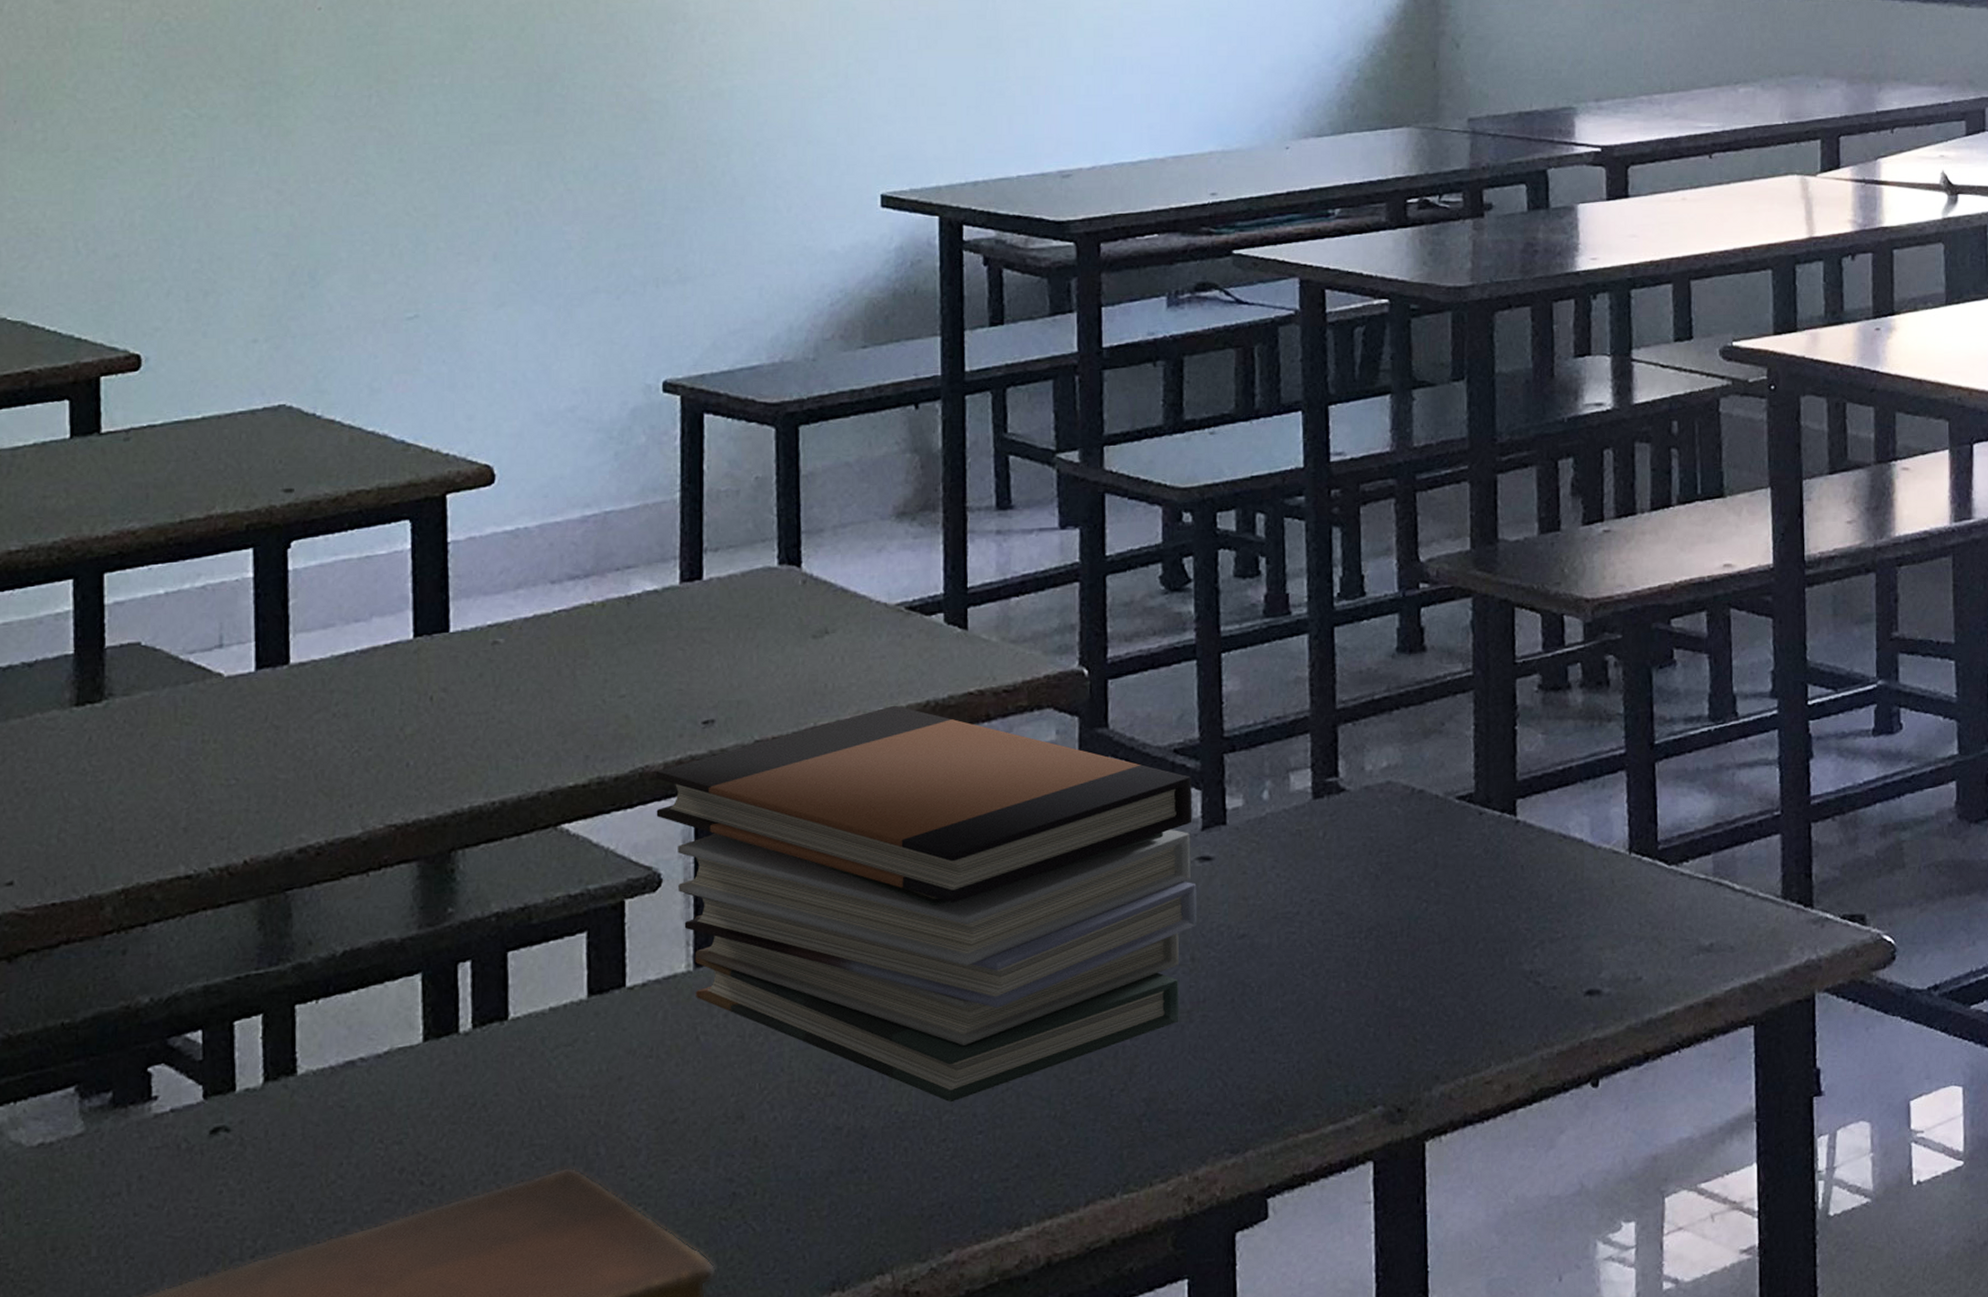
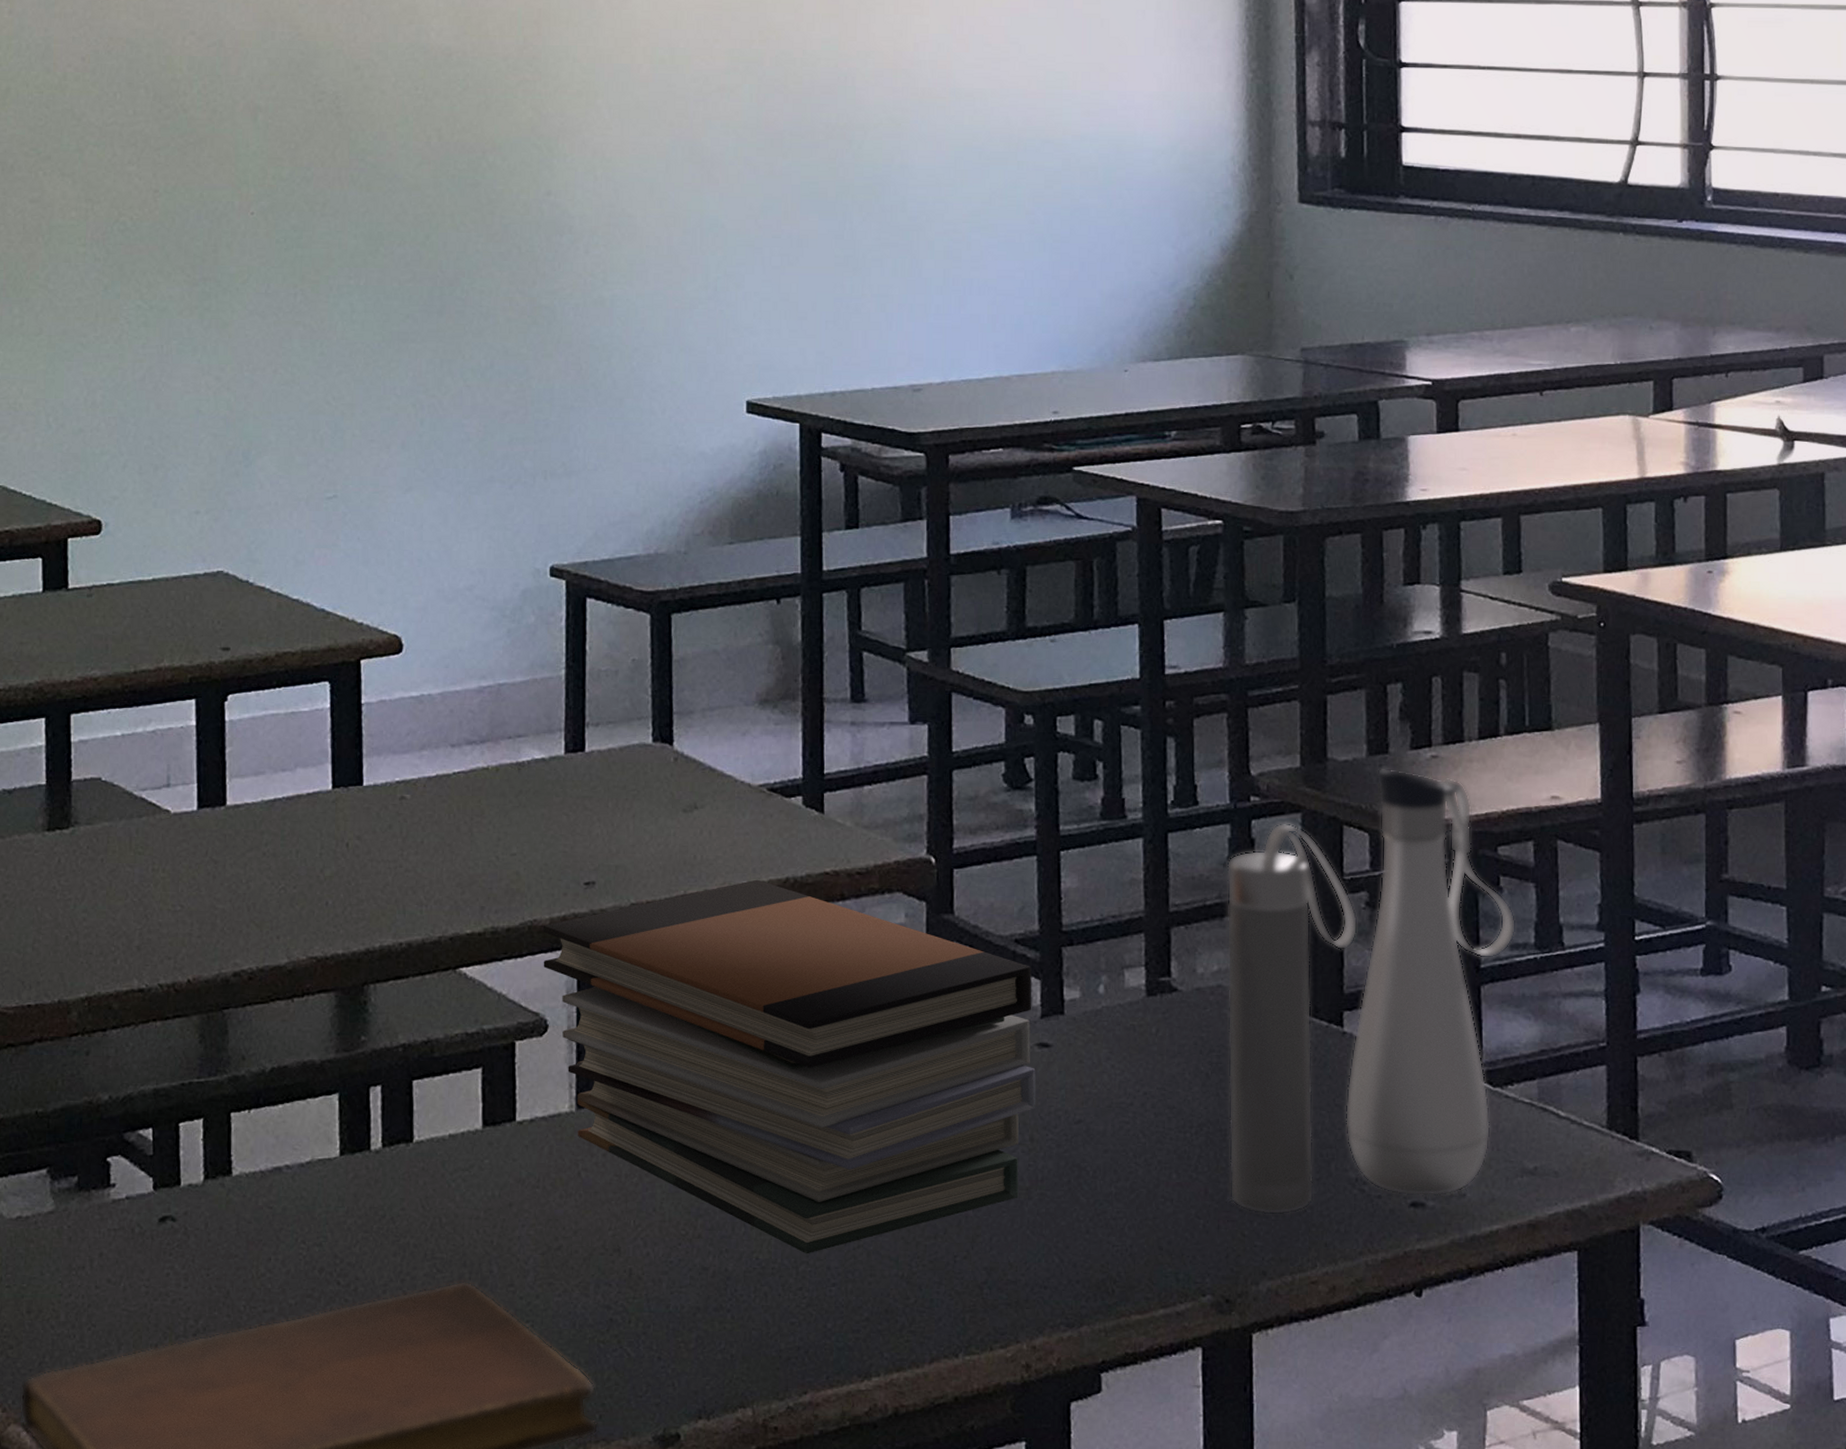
water bottle: none [1395,545,1690,1017] -> present [1226,768,1516,1215]

